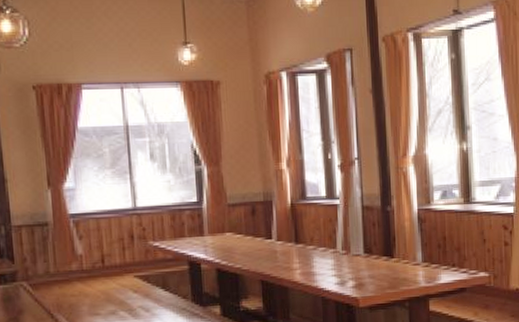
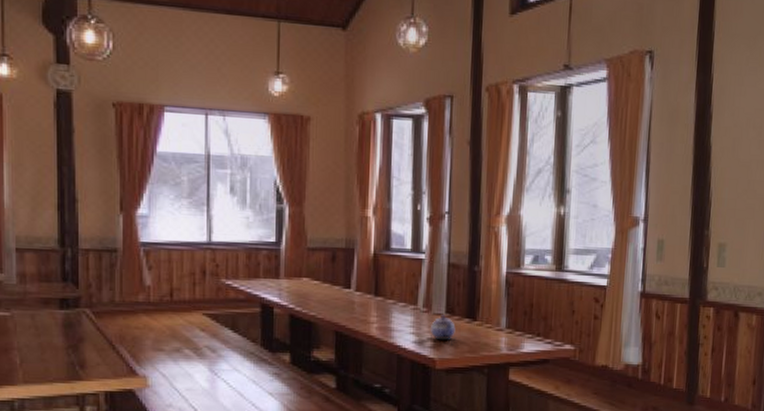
teapot: none [351,255,375,279] -> present [431,315,456,341]

